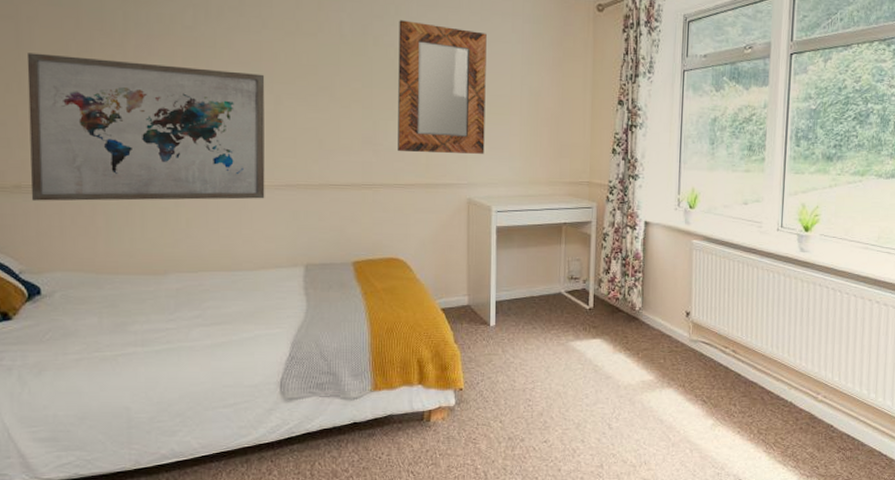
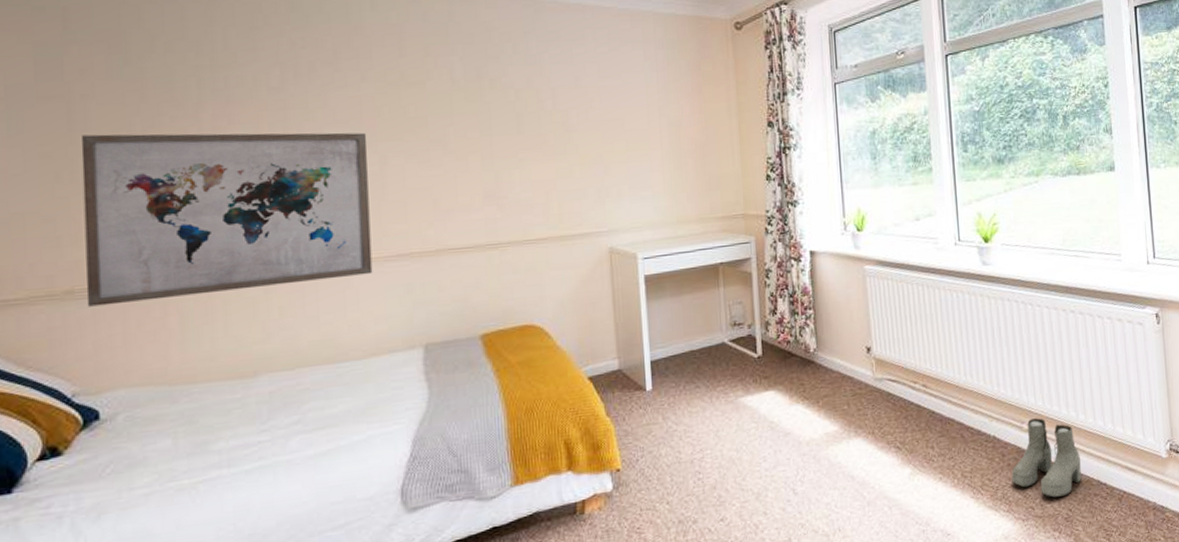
home mirror: present [398,20,487,154] -> none [517,58,624,204]
boots: none [802,392,866,461] -> present [1011,418,1082,498]

